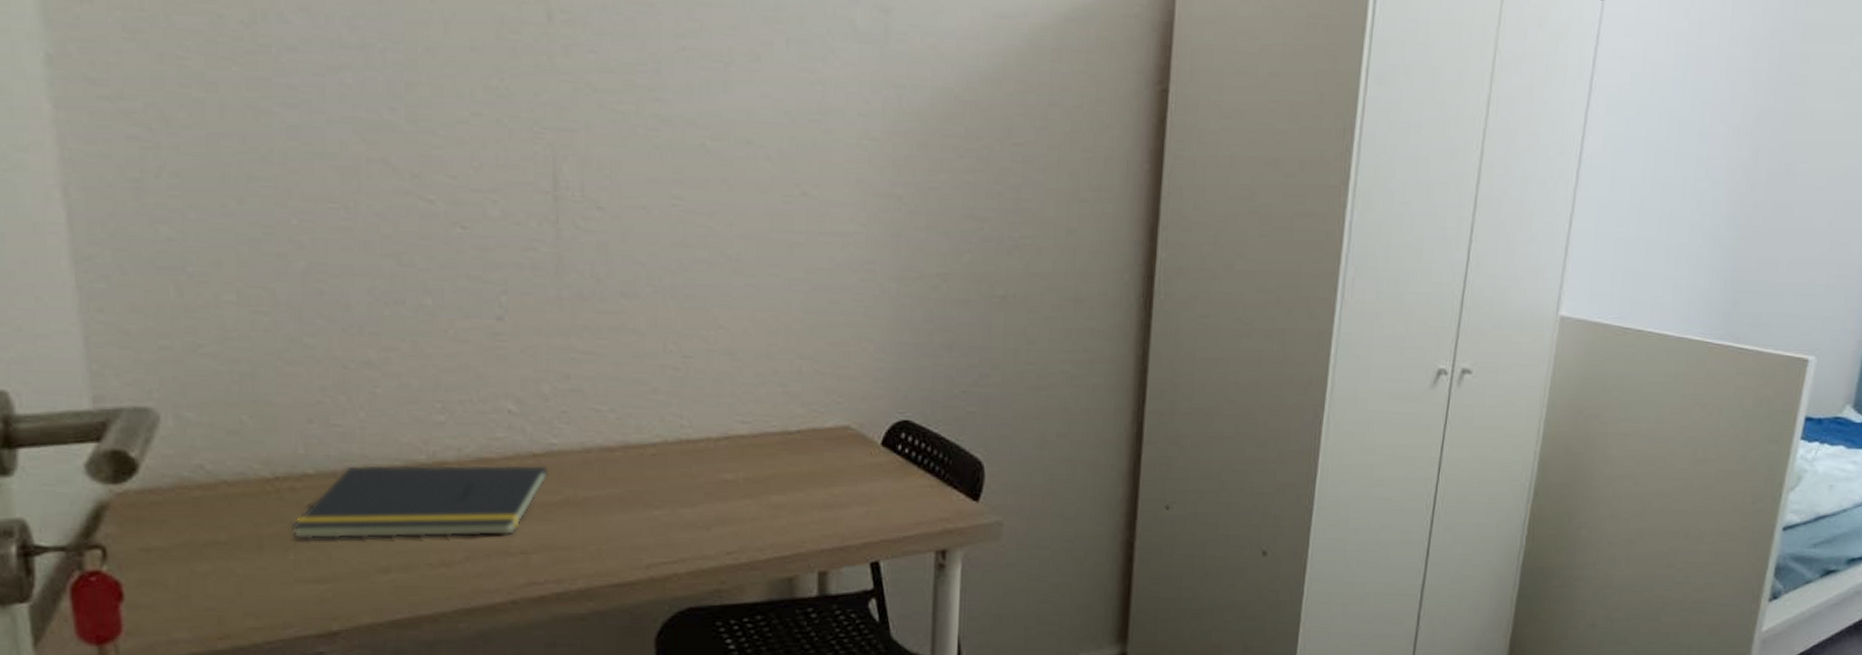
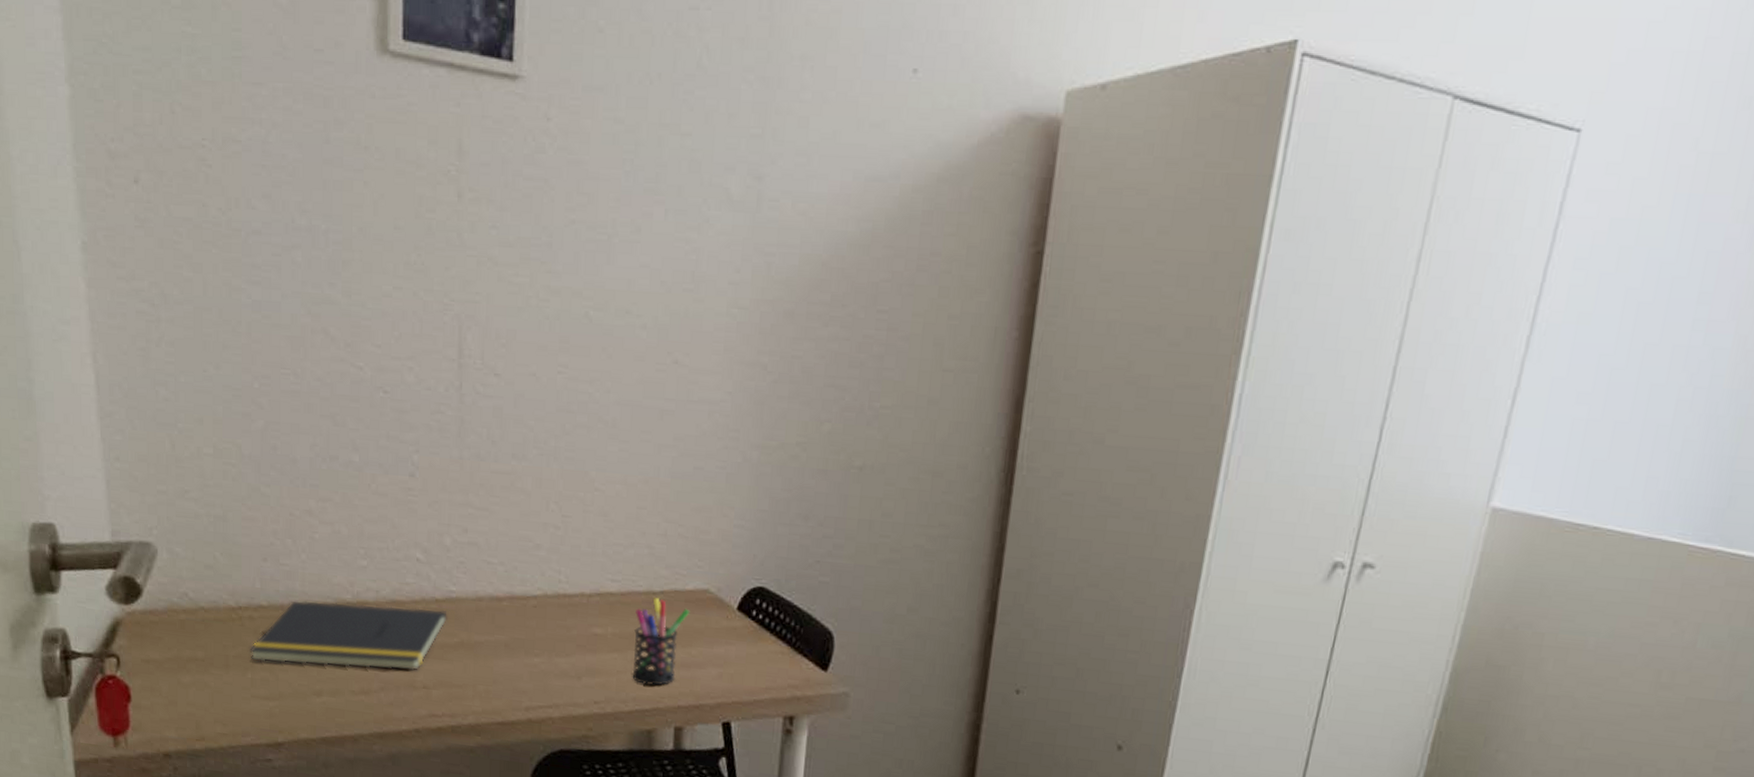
pen holder: none [768,438,829,531] -> present [632,598,689,686]

